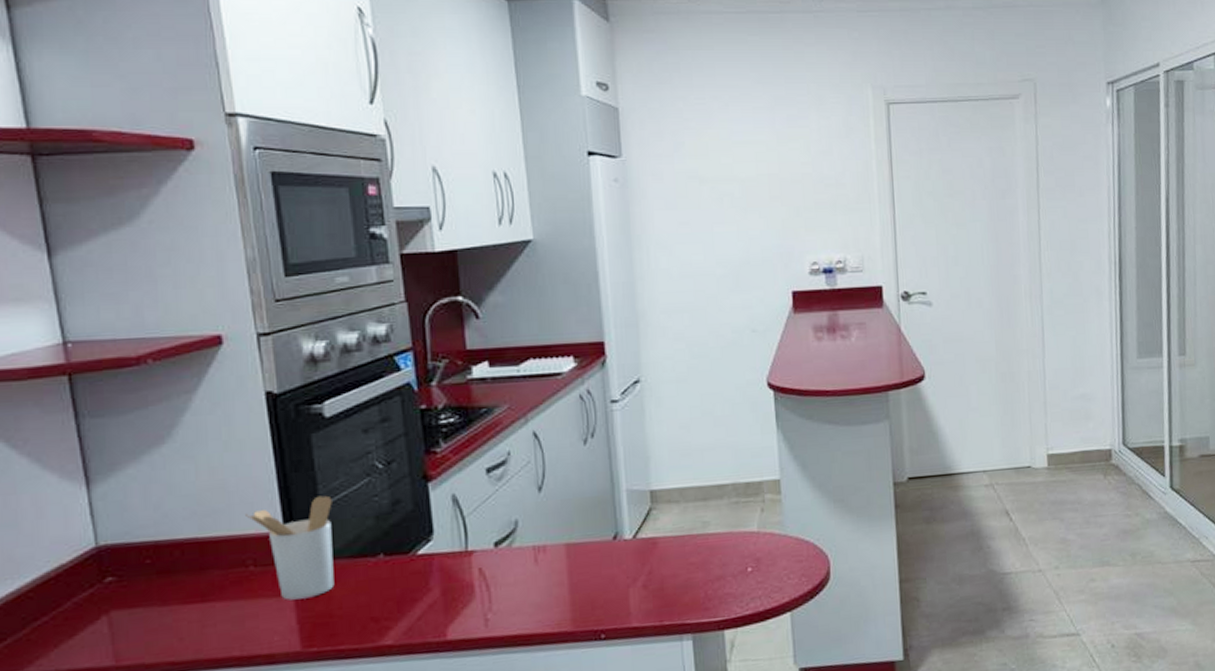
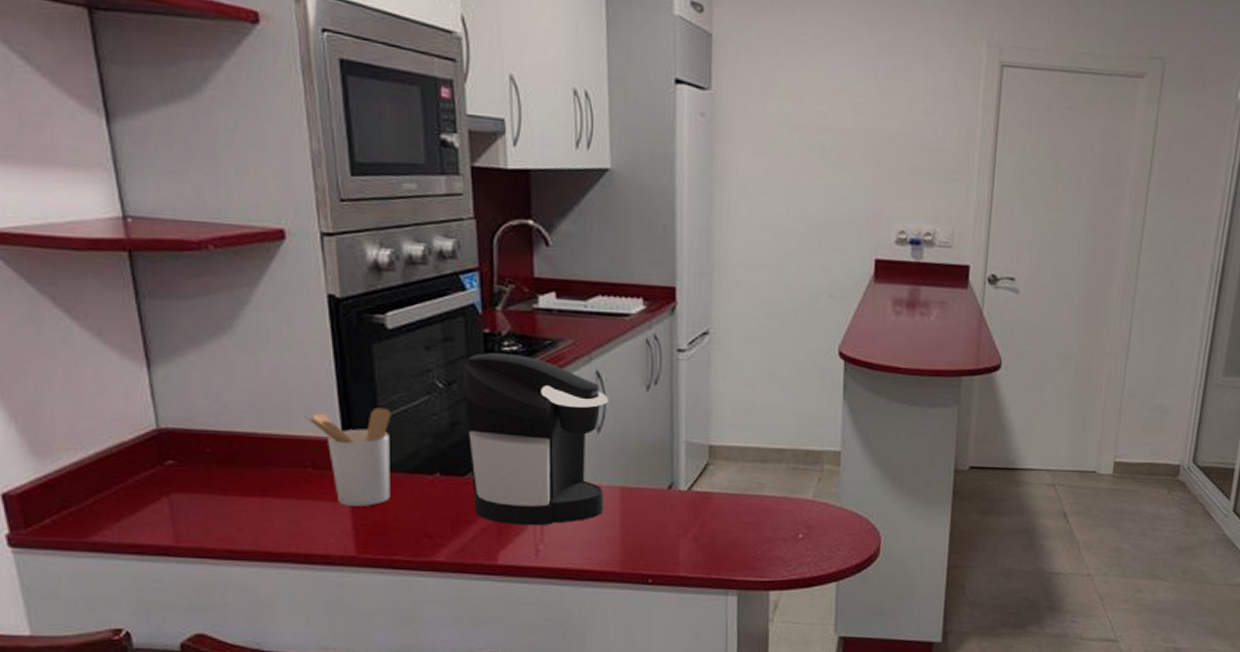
coffee maker: none [402,426,551,597] -> present [463,353,608,526]

